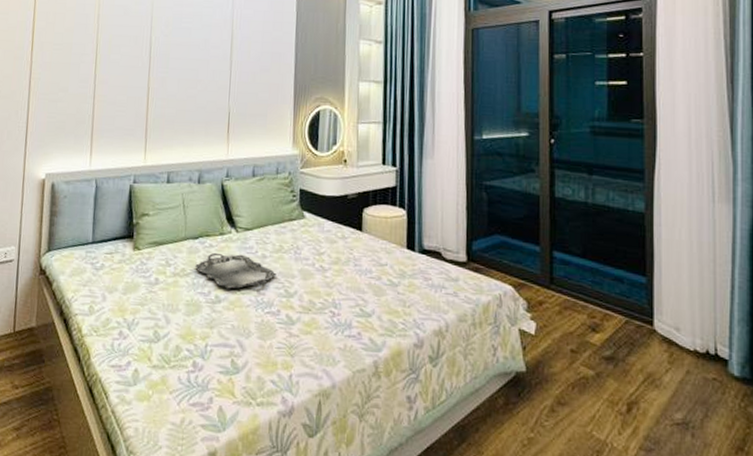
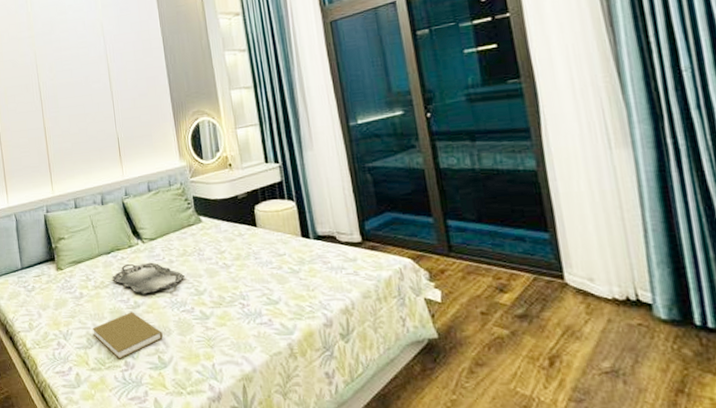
book: none [162,306,241,359] -> present [92,312,163,359]

